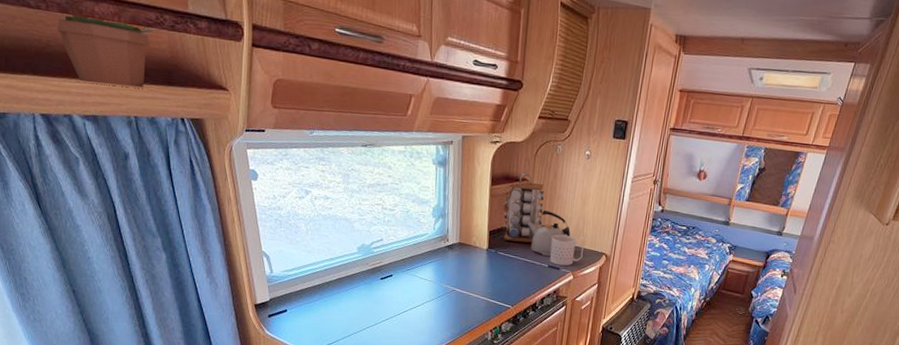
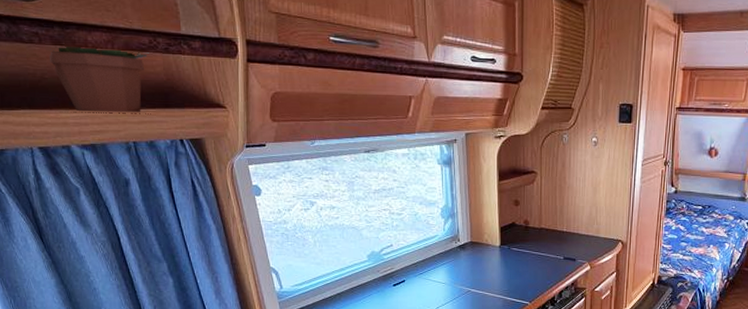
spice rack: present [503,173,545,243] -> none [513,165,554,236]
kettle: present [526,209,571,256] -> none [537,201,584,248]
mug: present [549,234,584,266] -> none [564,225,598,257]

